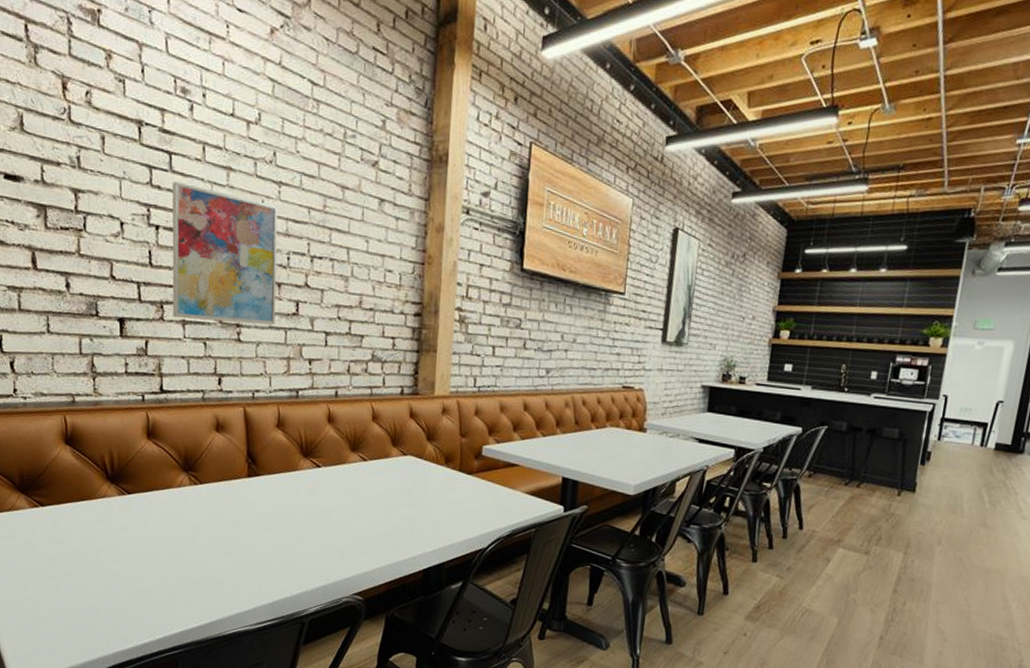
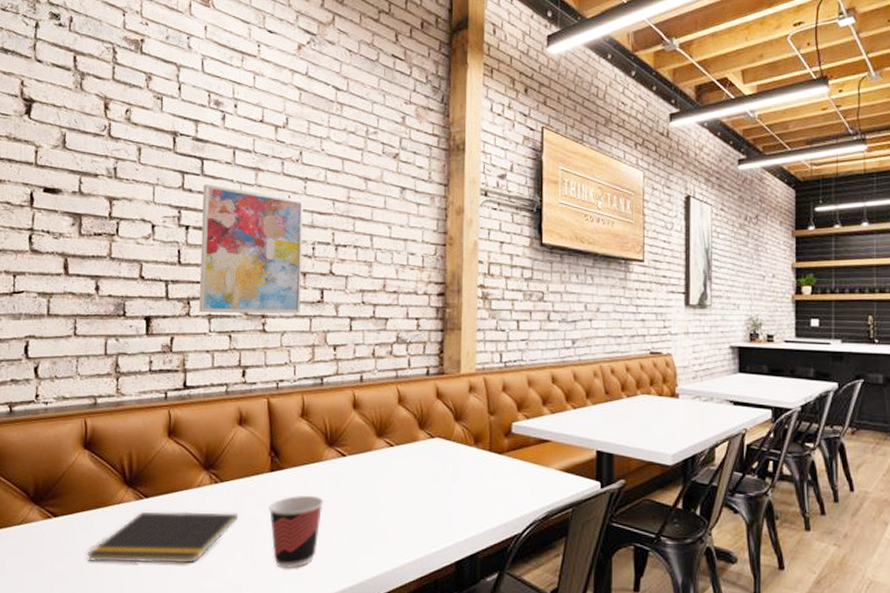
notepad: none [74,507,217,556] -> present [86,511,238,564]
cup: none [246,501,299,567] -> present [268,495,324,570]

